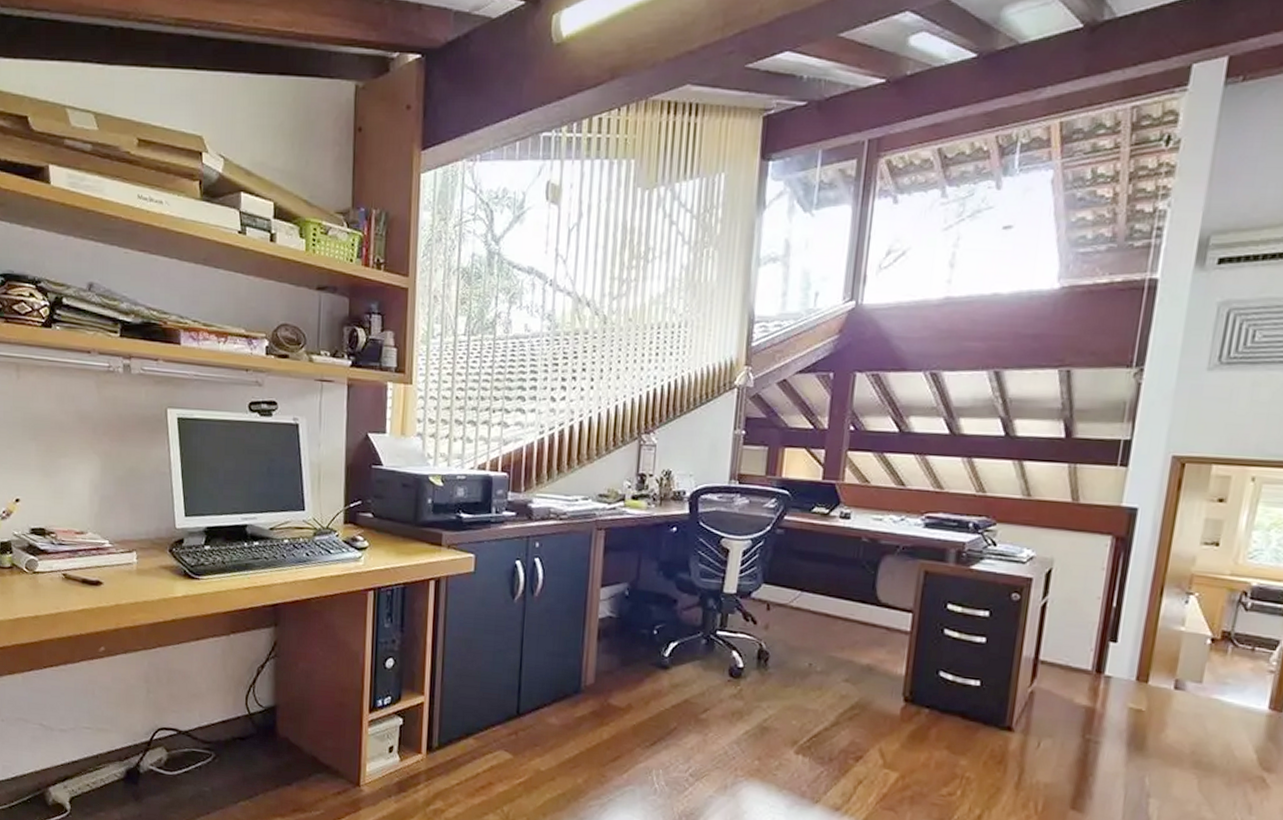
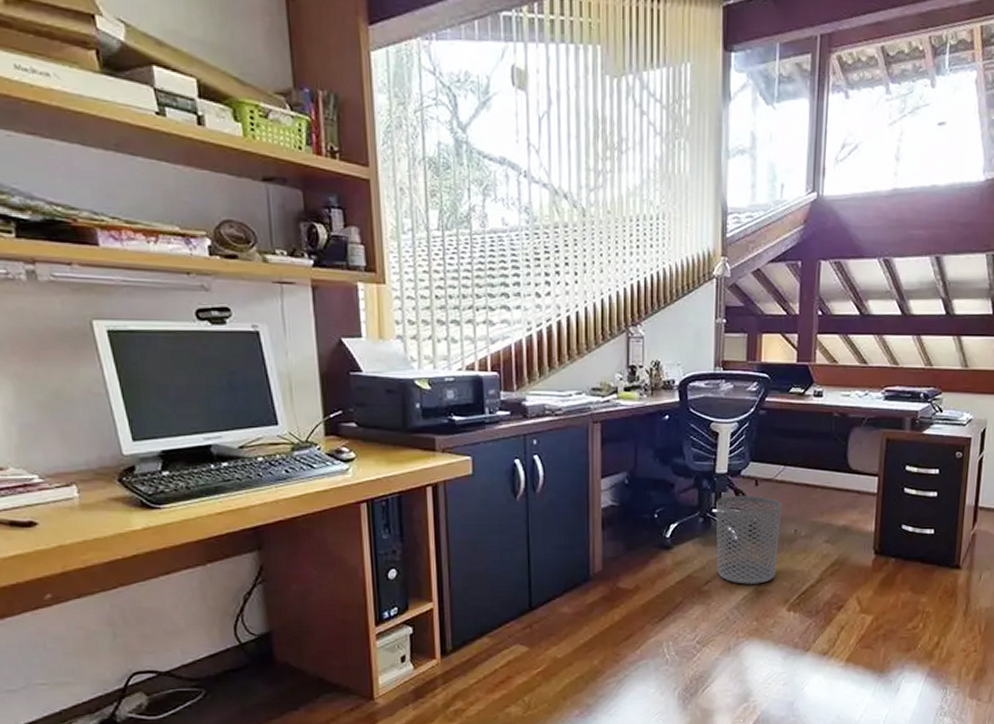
waste bin: none [717,618,796,720] -> present [716,495,782,584]

